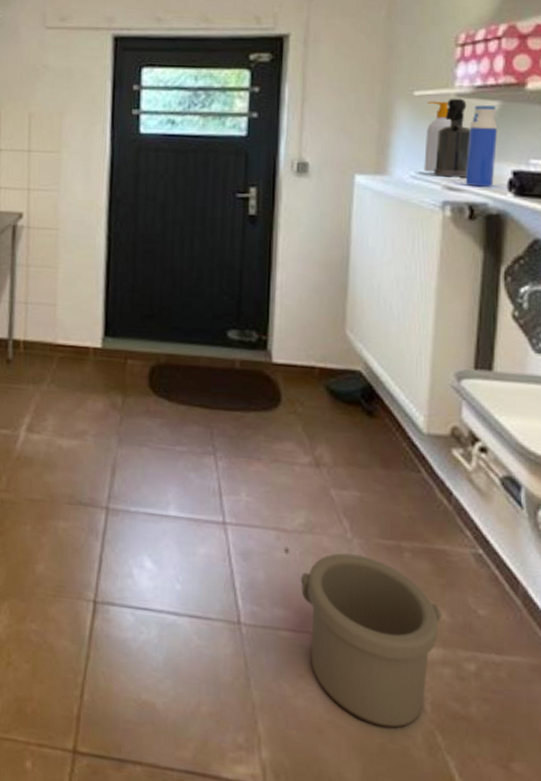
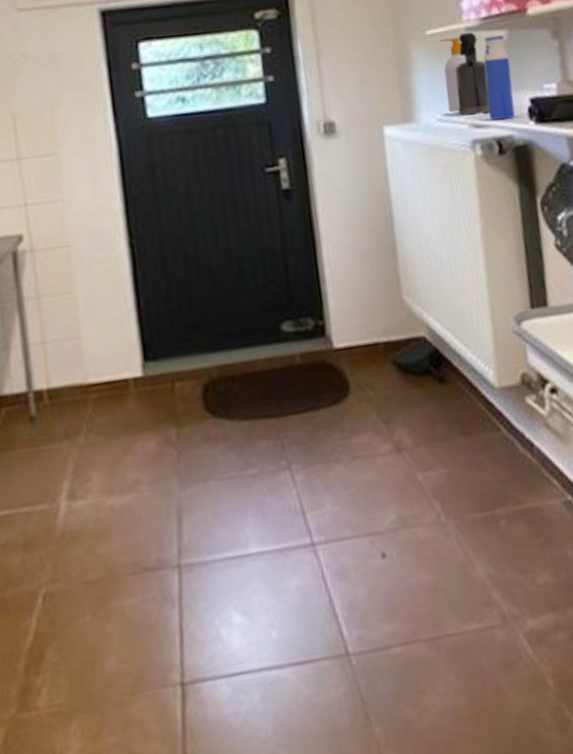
bucket: present [300,553,443,729] -> none [402,537,547,721]

